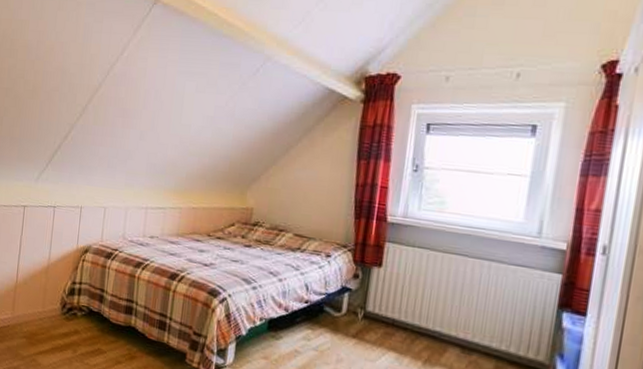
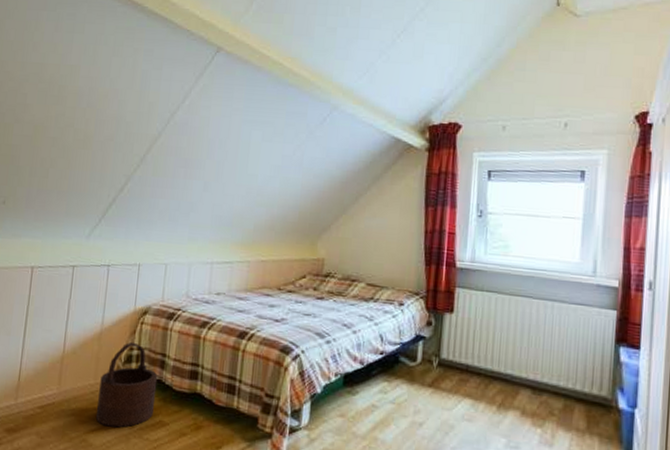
wooden bucket: none [44,277,97,352] -> present [96,342,158,428]

